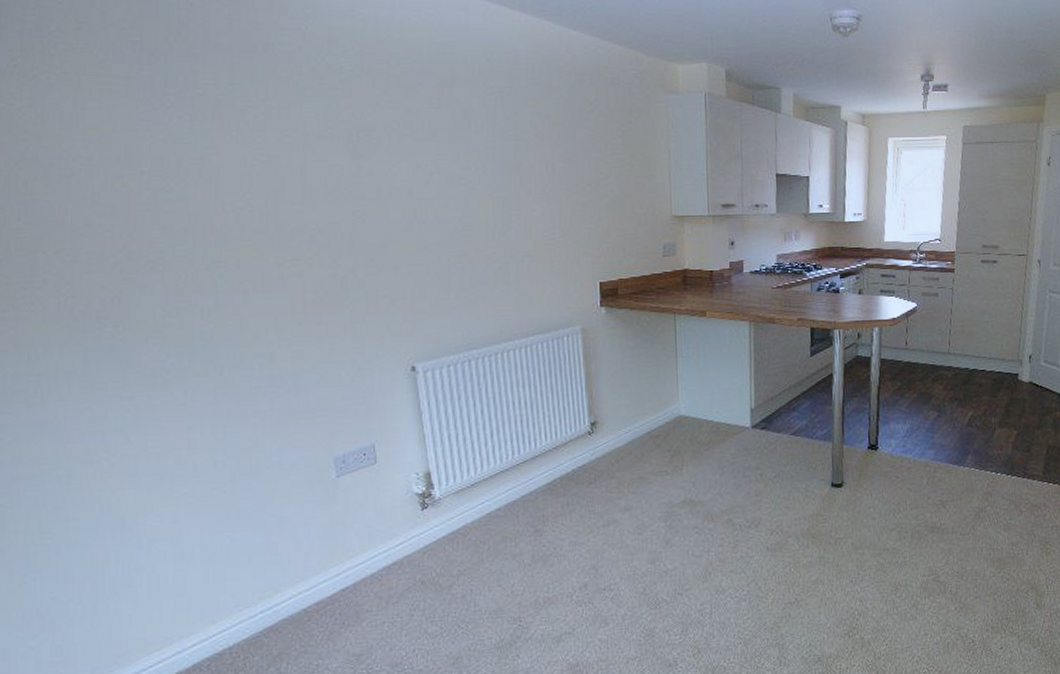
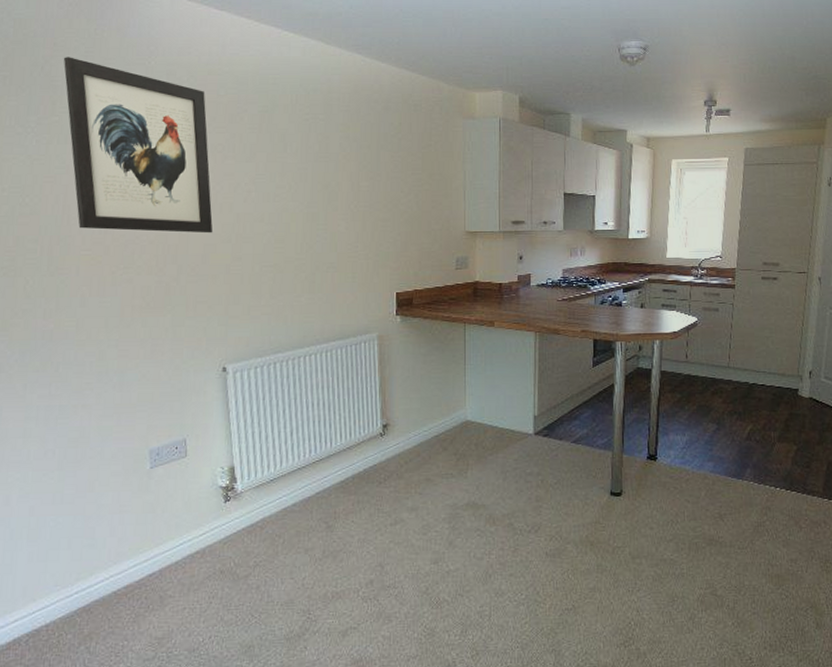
wall art: none [203,20,392,221] -> present [63,57,213,234]

